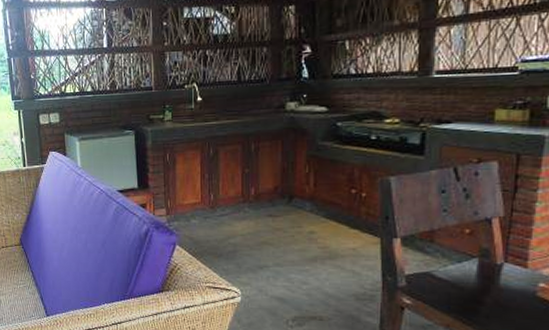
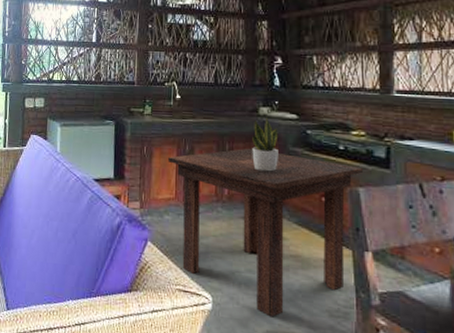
dining table: none [192,146,396,305] -> present [168,148,364,317]
potted plant: none [279,111,307,169] -> present [252,116,278,172]

